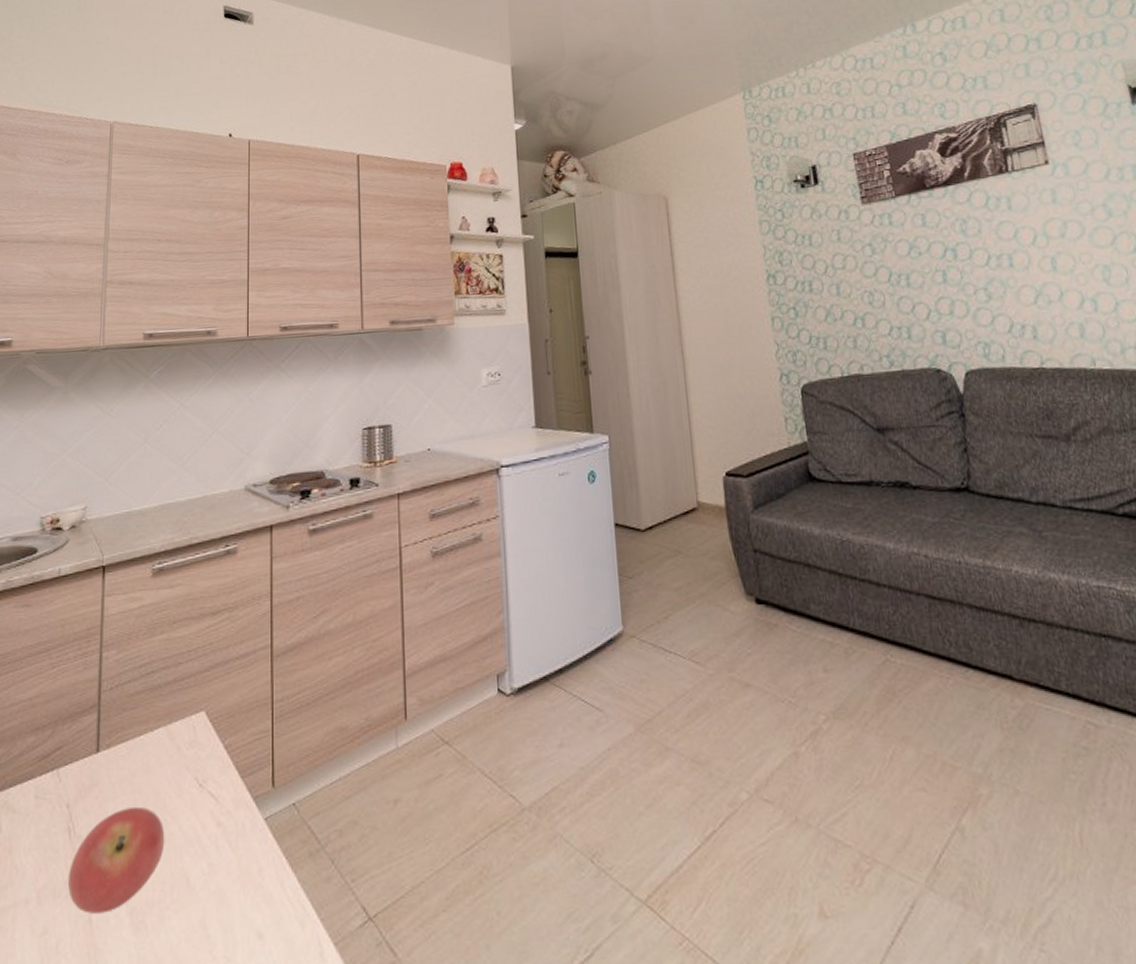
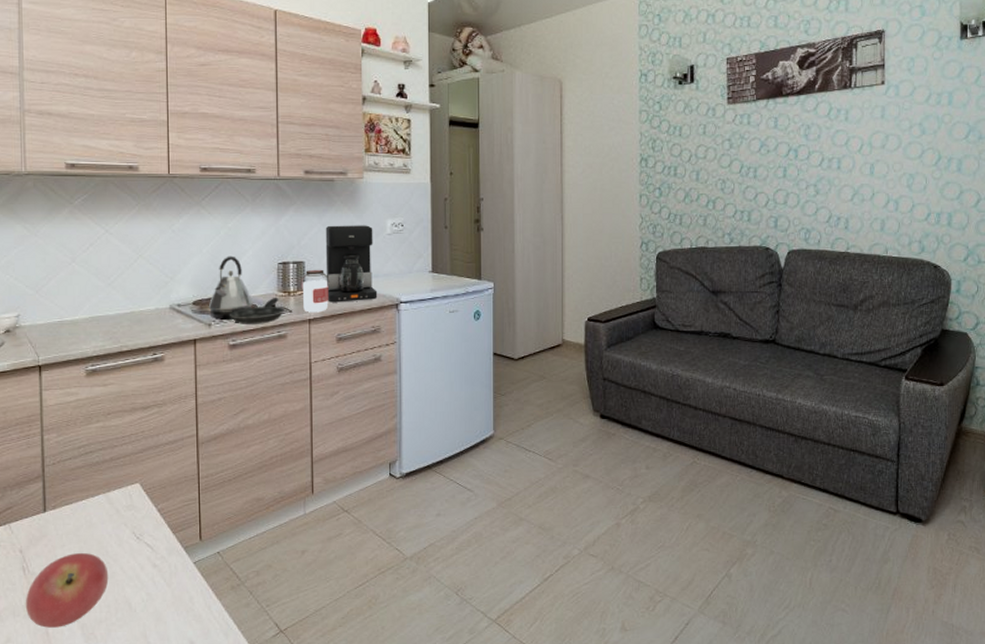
kettle: none [286,423,335,500] -> present [208,256,253,320]
frying pan: none [310,470,370,505] -> present [230,298,284,326]
jar: none [388,432,420,486] -> present [301,269,330,313]
coffee maker: none [414,377,475,472] -> present [325,225,378,303]

